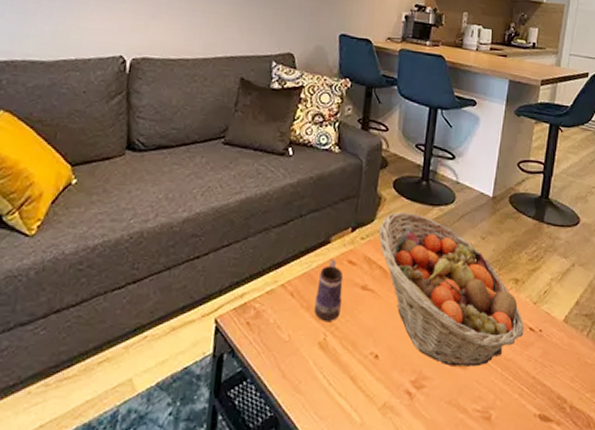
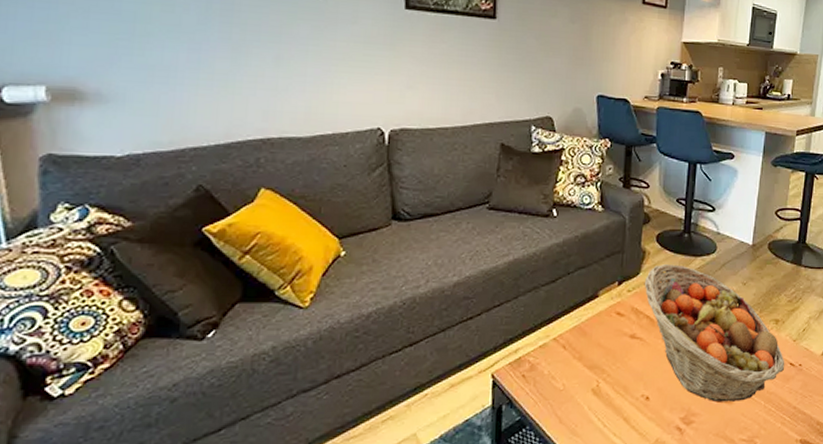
mug: present [314,259,344,321] -> none [586,312,613,369]

